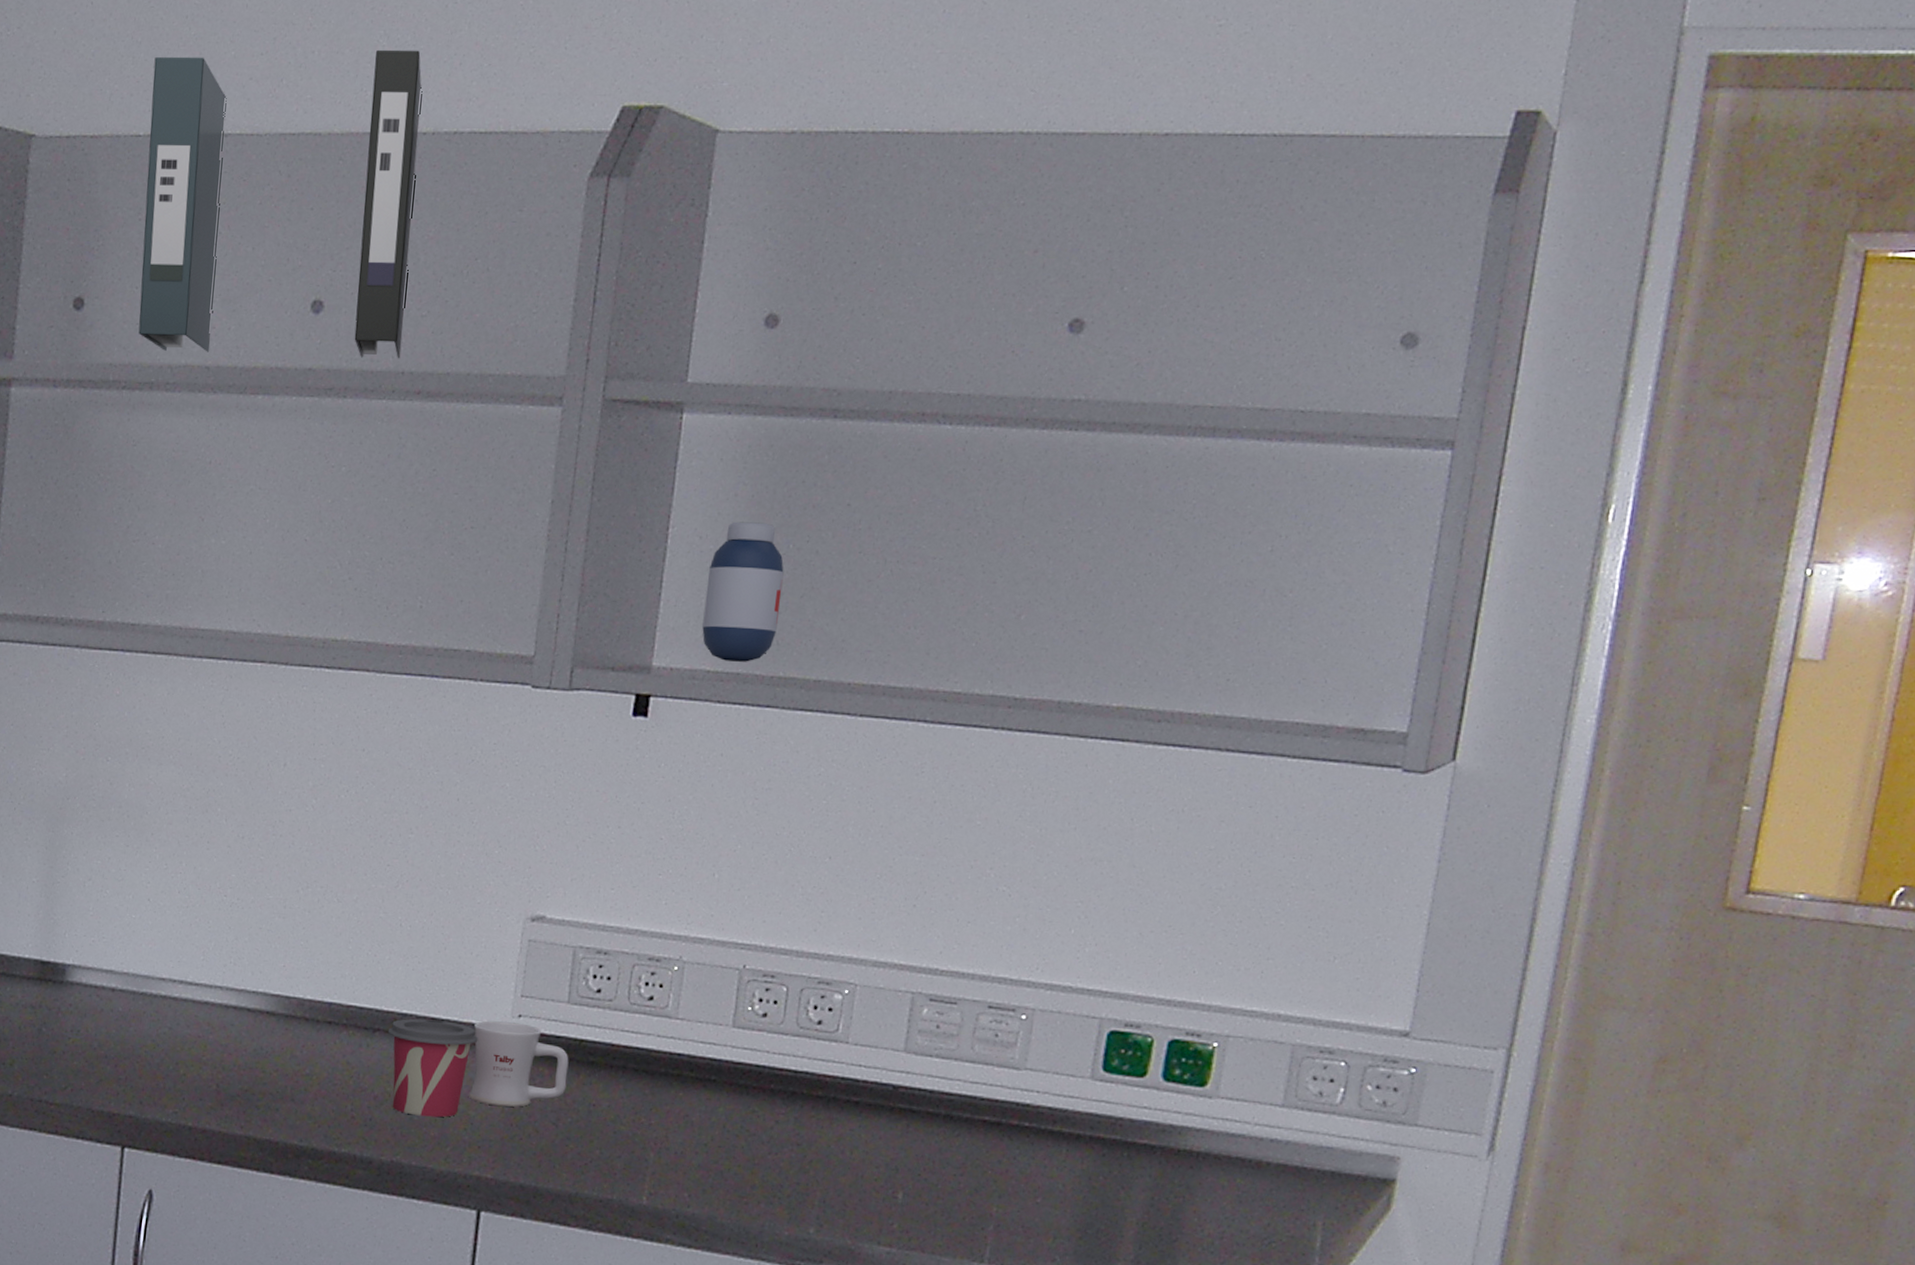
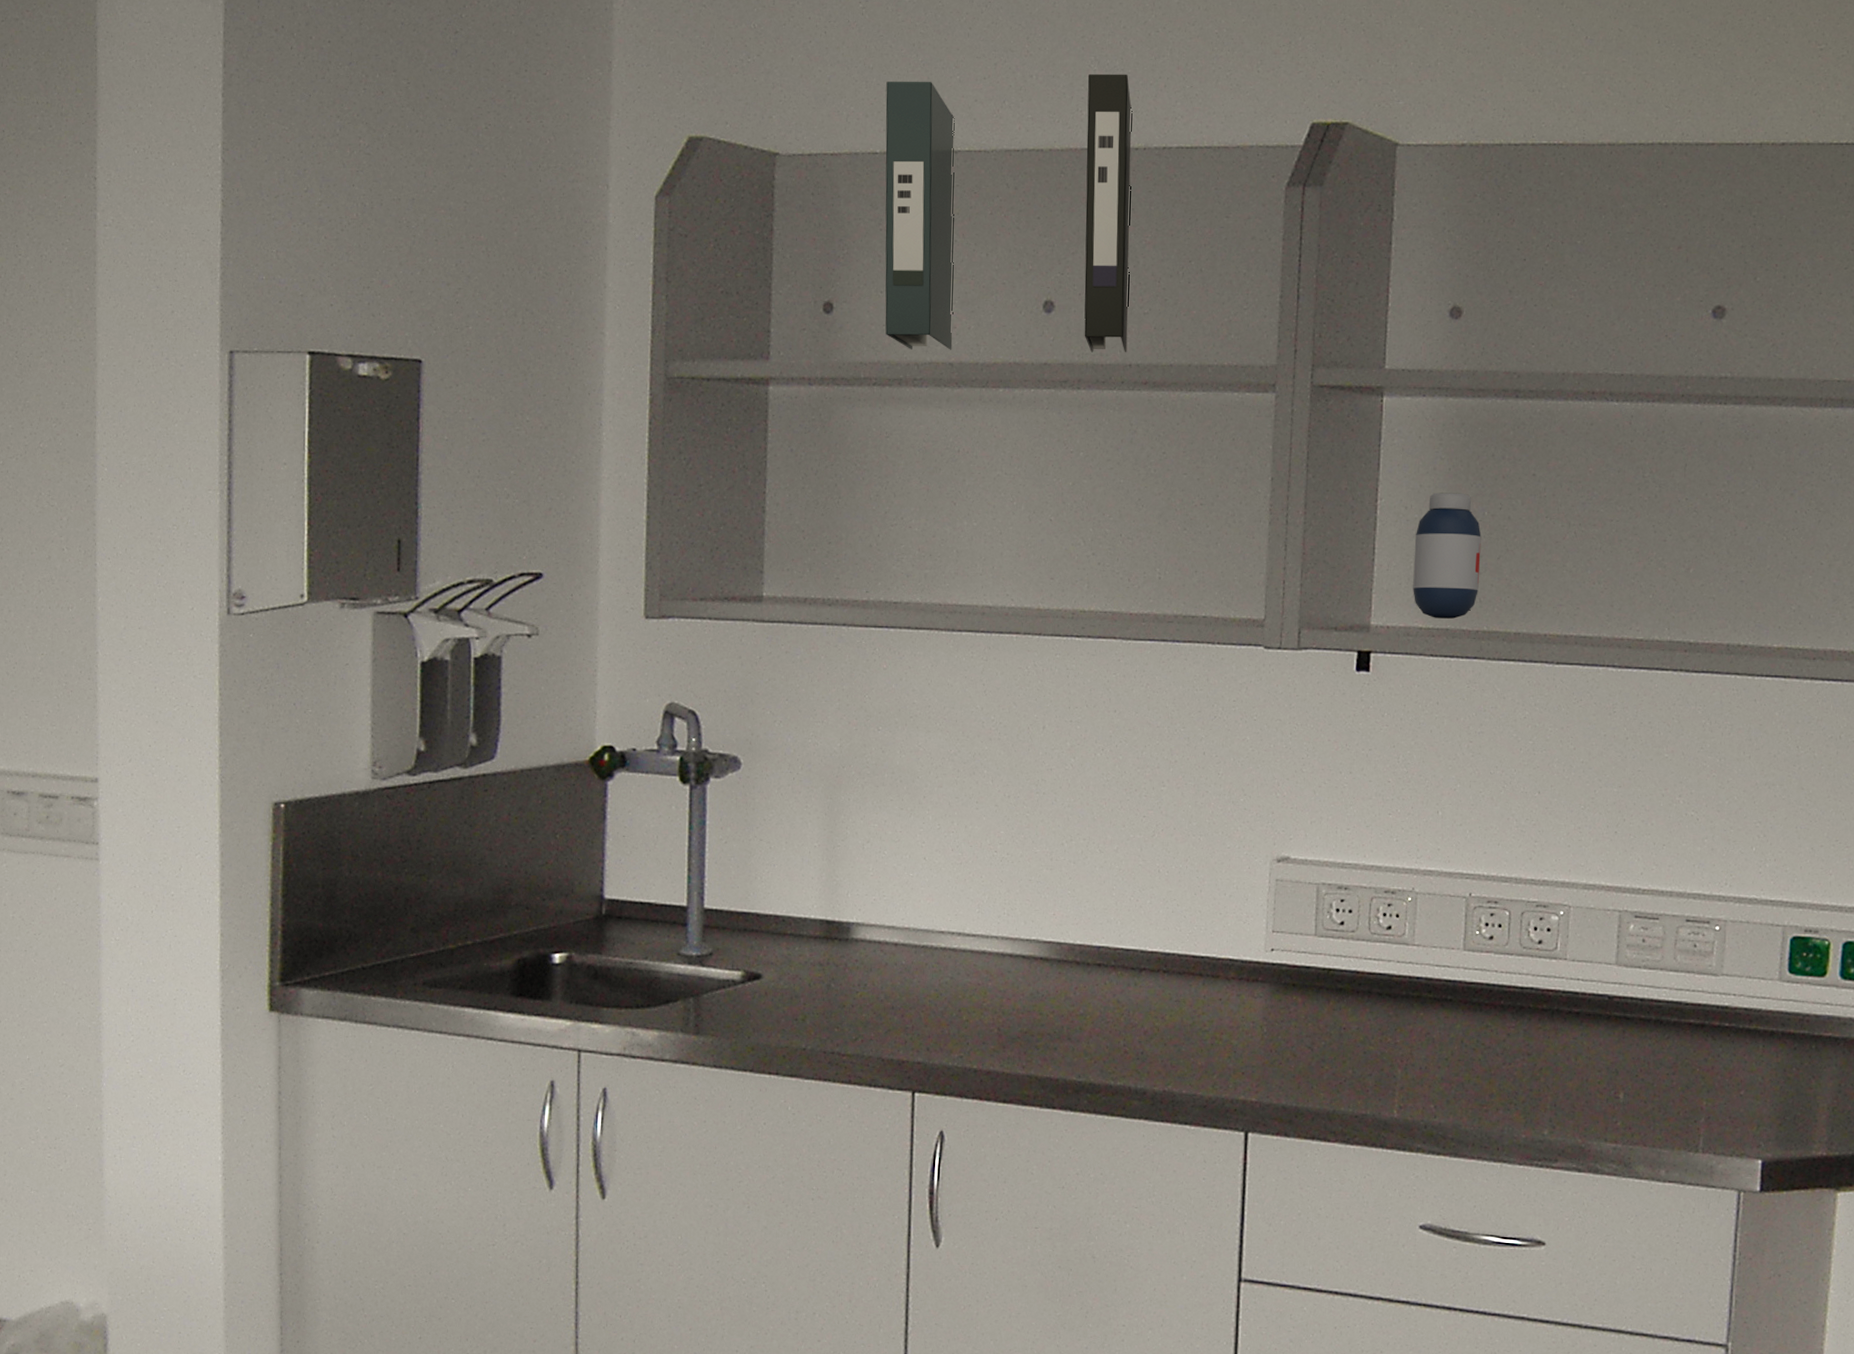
cup: present [387,1018,478,1118] -> none [1153,957,1236,1048]
mug: present [469,1020,569,1107] -> none [1231,955,1319,1035]

